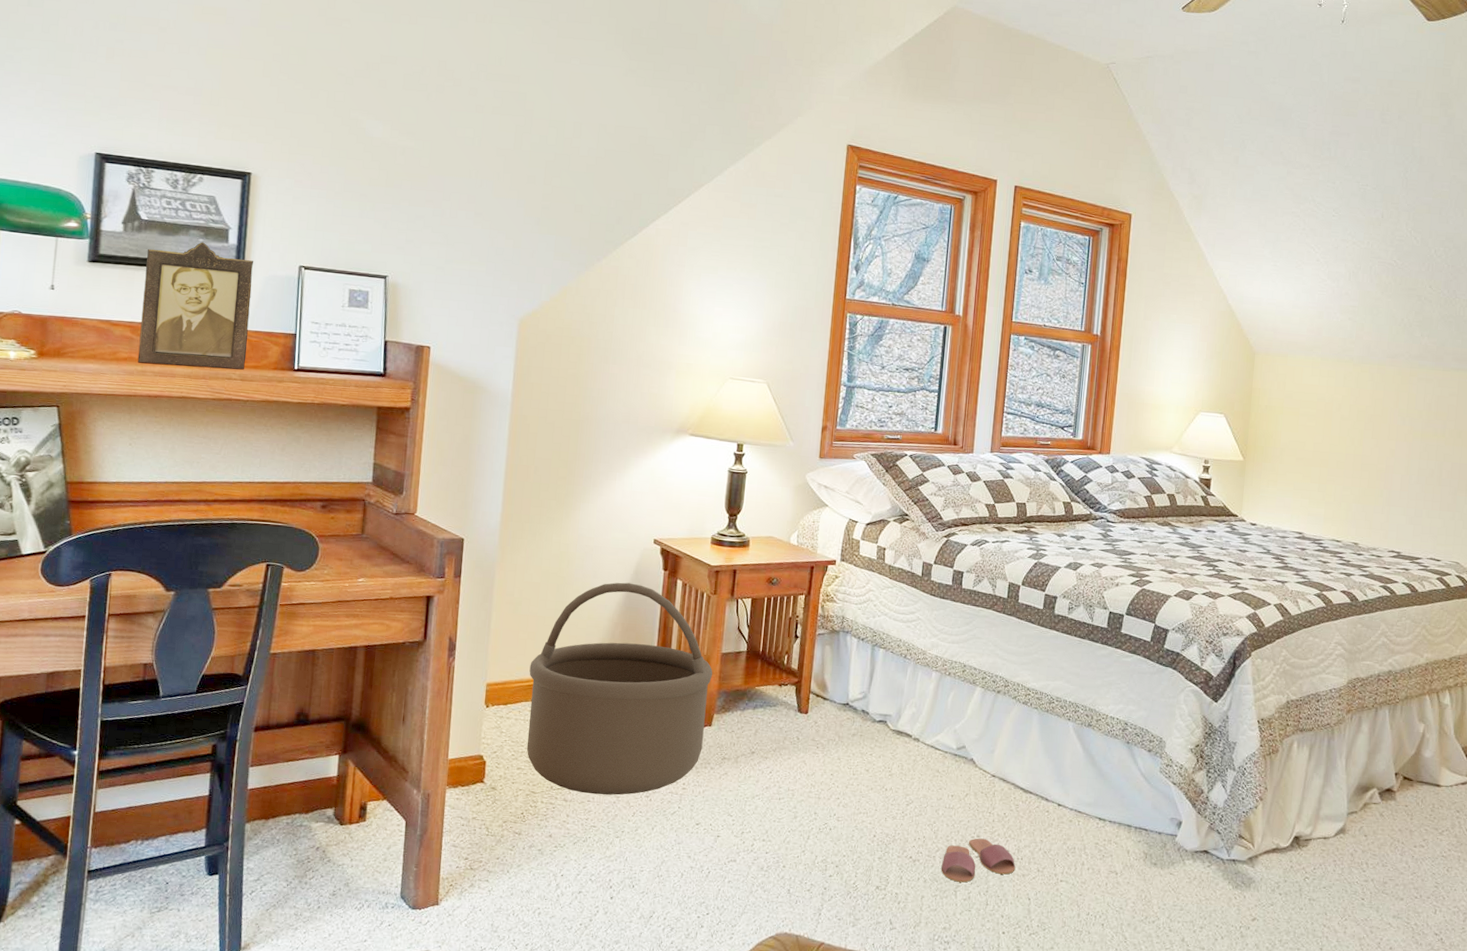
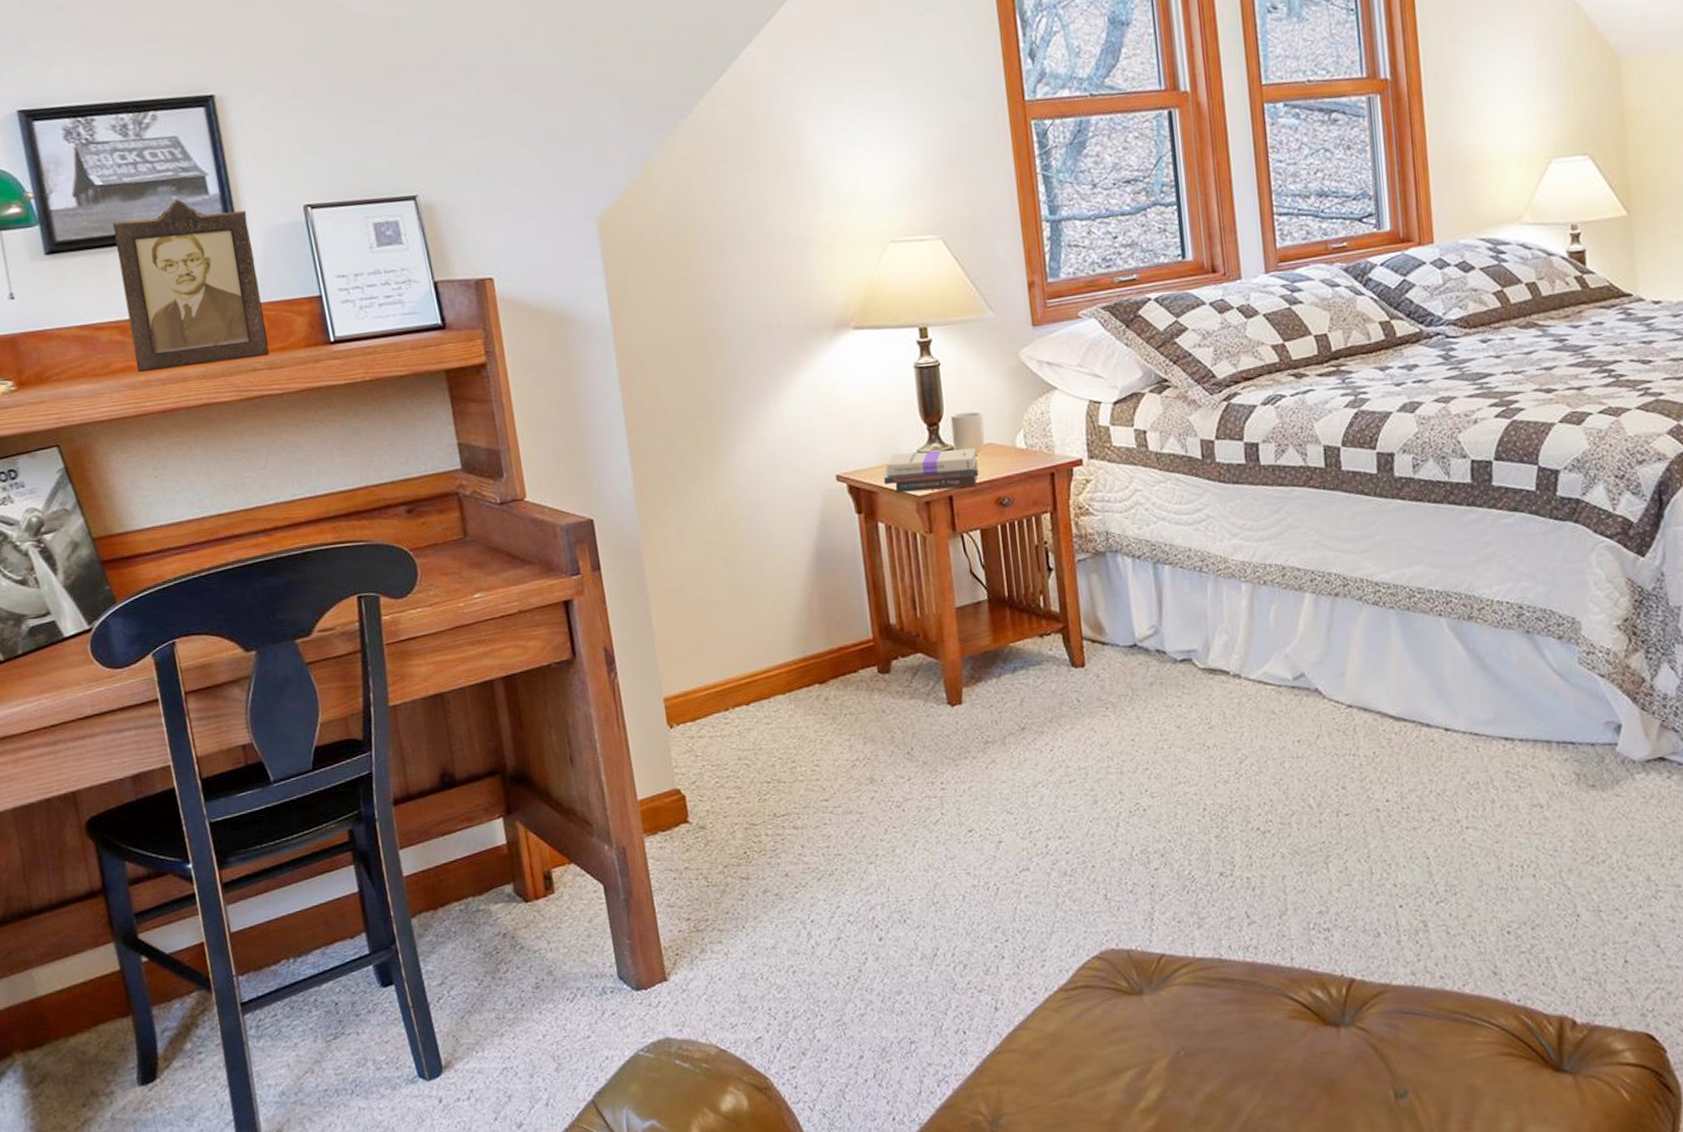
basket: present [526,582,713,795] -> none [712,537,957,815]
books: none [688,532,761,567] -> present [883,448,979,493]
cup: none [744,510,771,543] -> present [950,411,985,455]
slippers: present [941,838,1016,883] -> none [1301,789,1402,851]

